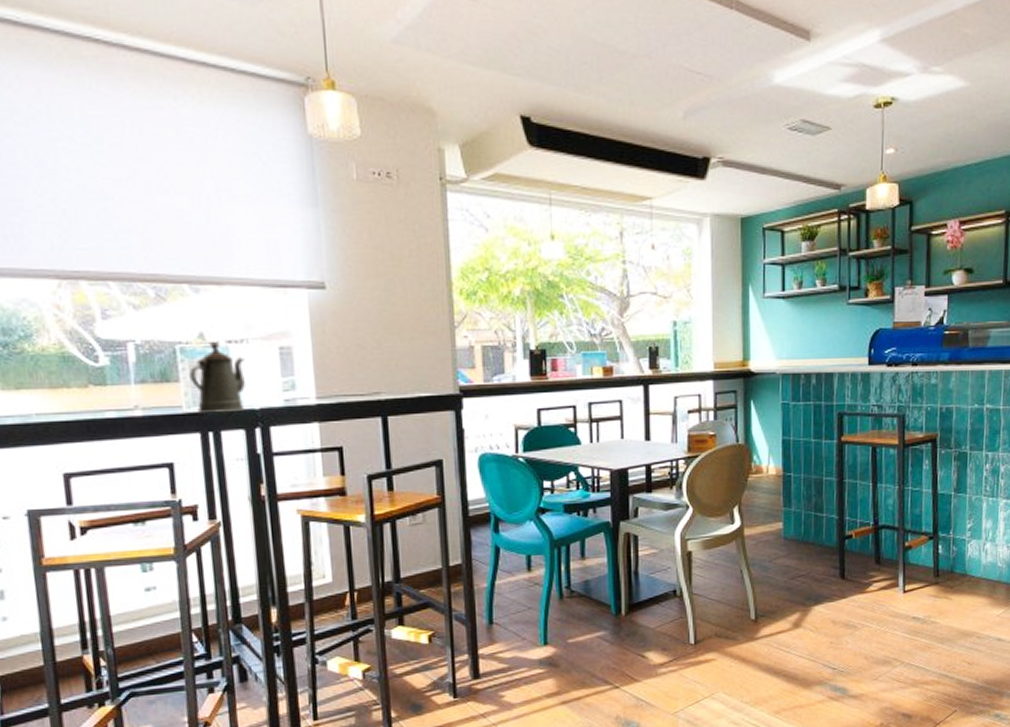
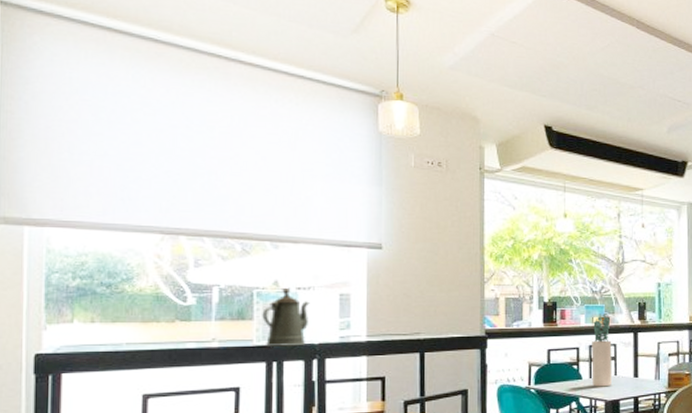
vase: none [592,357,619,454] -> present [591,310,613,387]

